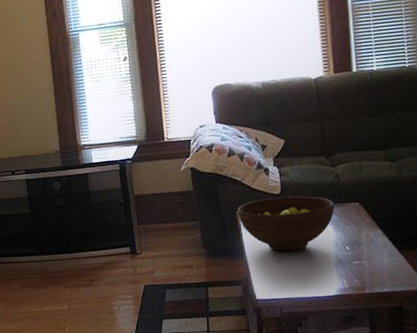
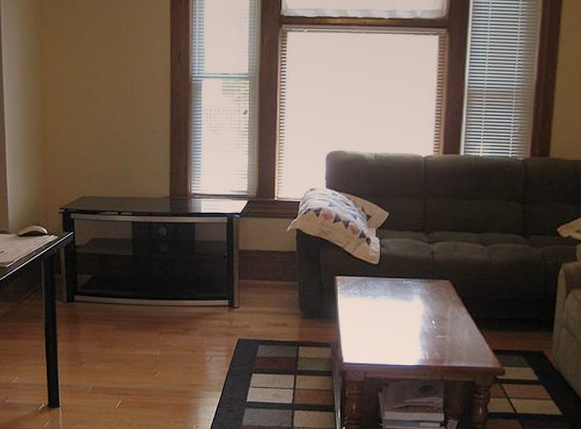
fruit bowl: present [237,196,335,252] -> none [336,267,426,319]

